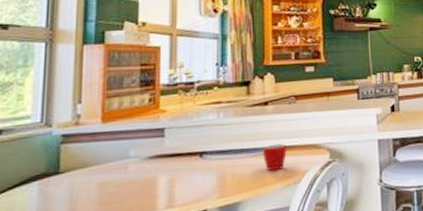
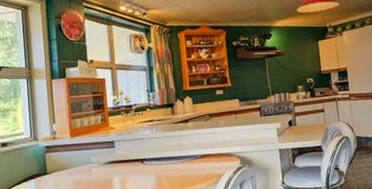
mug: present [263,143,287,171] -> none [188,152,206,174]

